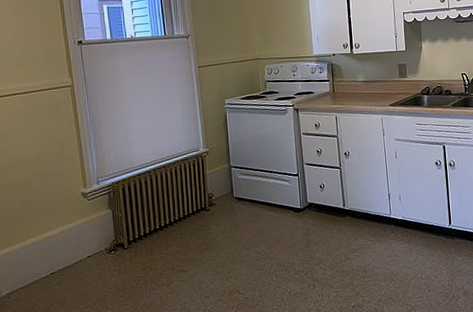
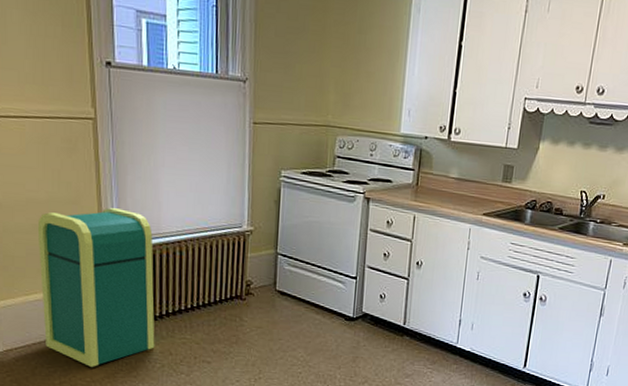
trash can: none [30,153,137,295] -> present [37,208,155,367]

